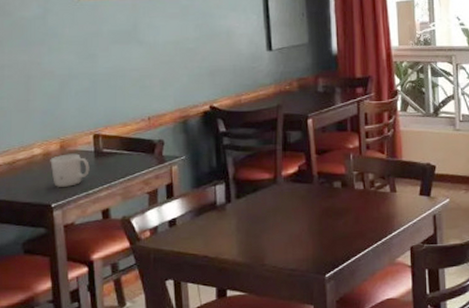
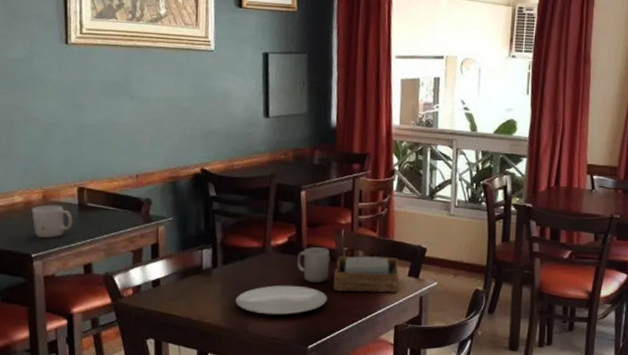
plate: none [250,213,341,247] -> present [235,285,327,316]
cup: none [309,173,342,210] -> present [297,247,330,284]
napkin holder: none [345,177,411,216] -> present [333,256,399,293]

